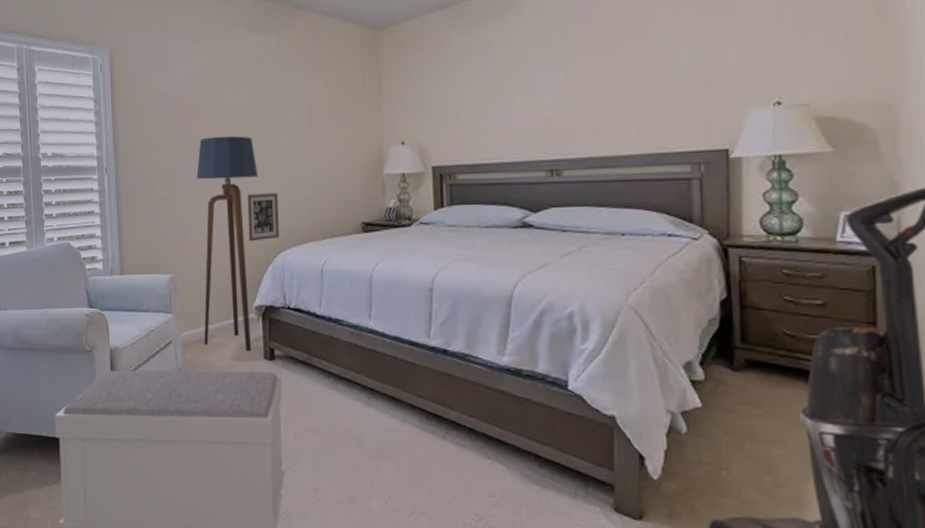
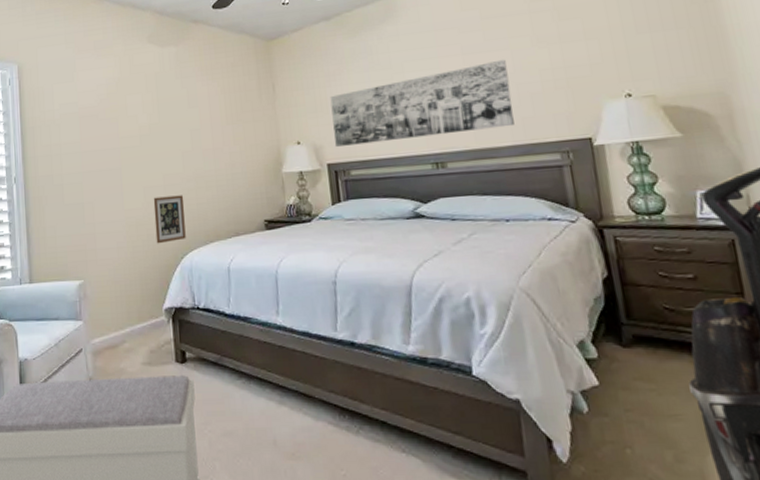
floor lamp: present [196,135,258,351] -> none [103,142,163,355]
wall art: none [440,58,643,150] -> present [330,59,514,148]

